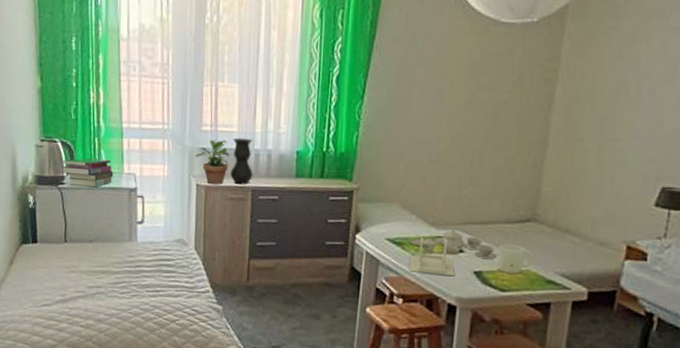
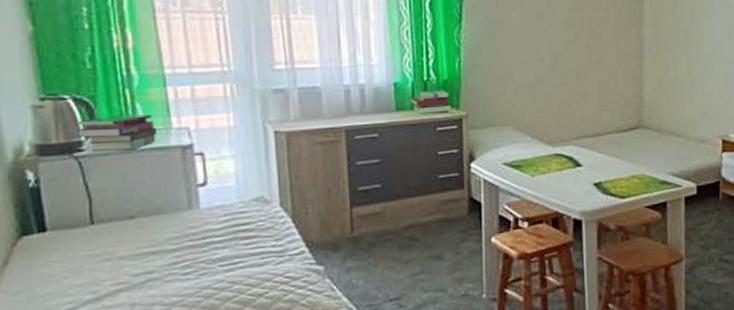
potted plant: present [195,139,230,185] -> none [268,77,315,130]
vase: present [230,138,253,186] -> none [315,73,345,127]
books: none [309,162,345,185] -> present [410,91,452,115]
napkin holder: present [409,238,456,277] -> none [530,156,577,194]
tea set: present [410,229,498,259] -> none [527,145,614,173]
mug: present [497,243,533,274] -> none [613,152,646,180]

